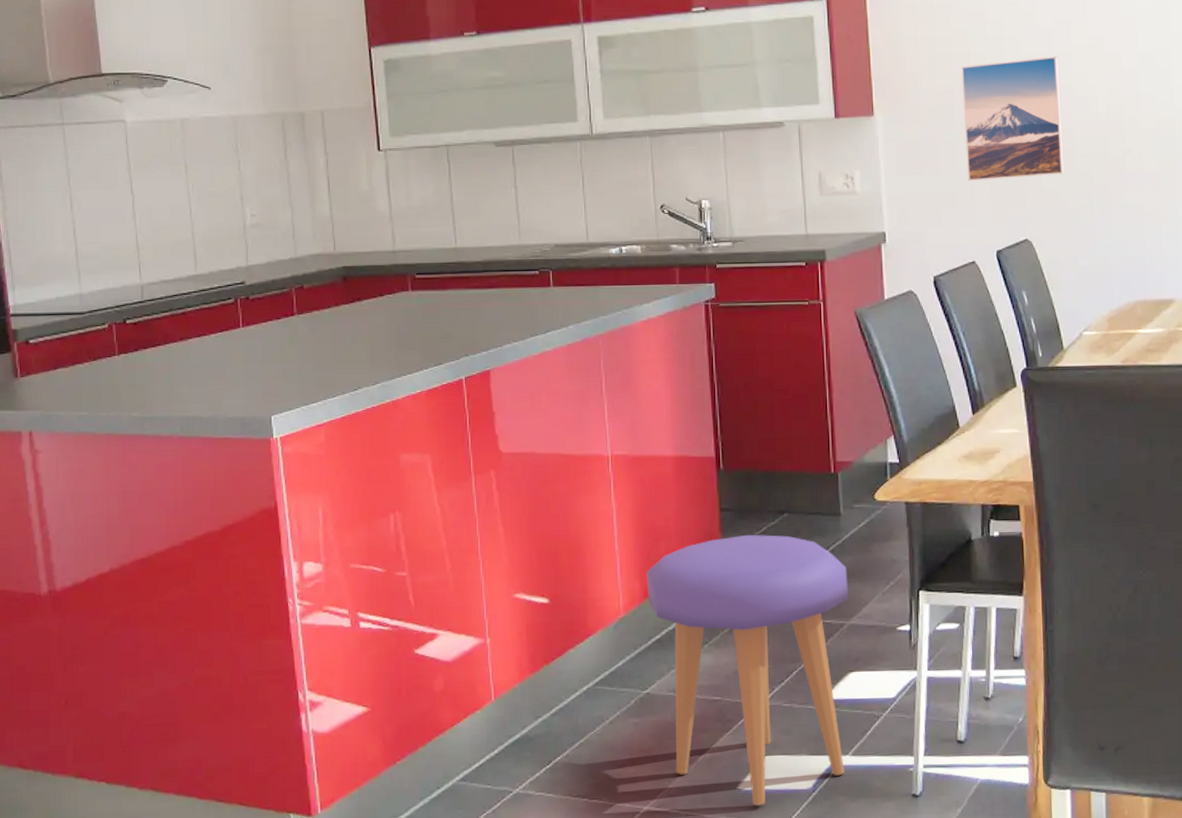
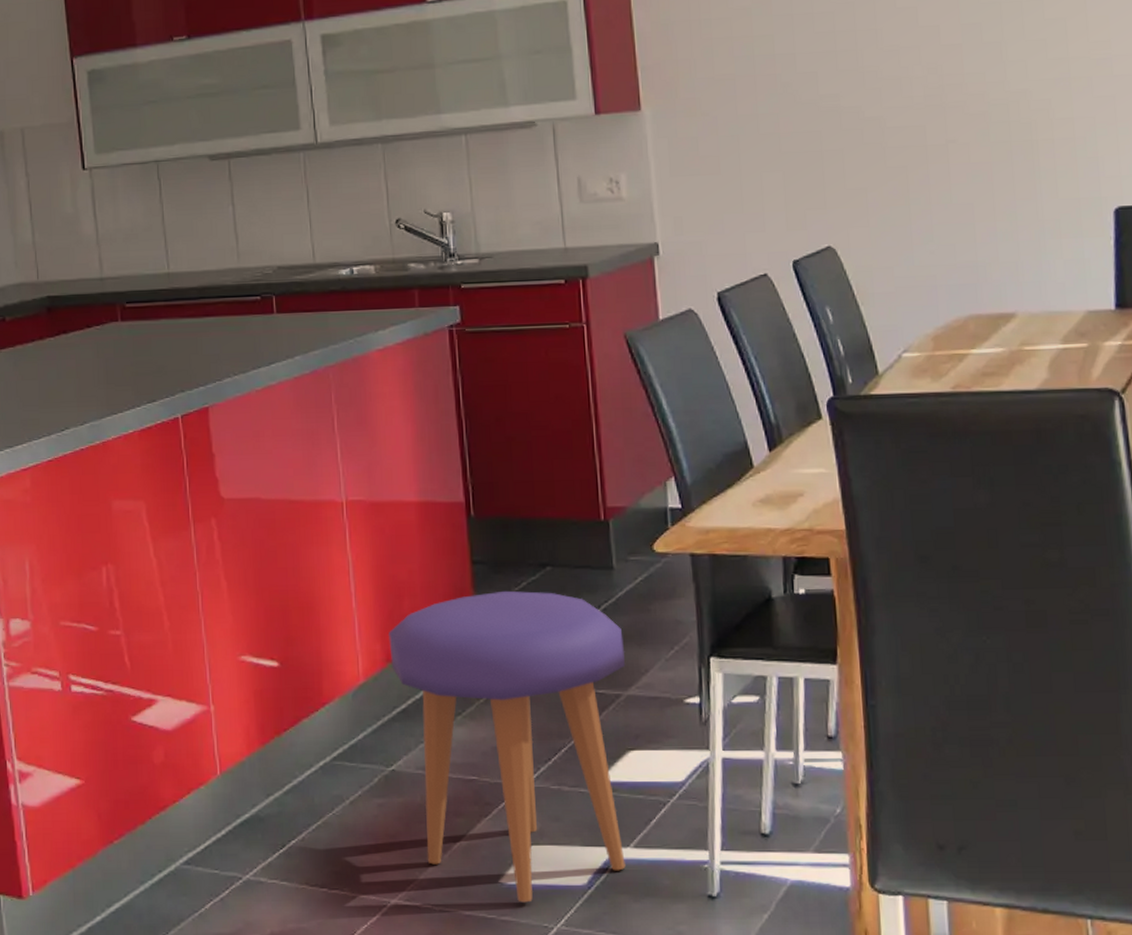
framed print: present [961,56,1064,181] -> none [744,33,874,182]

